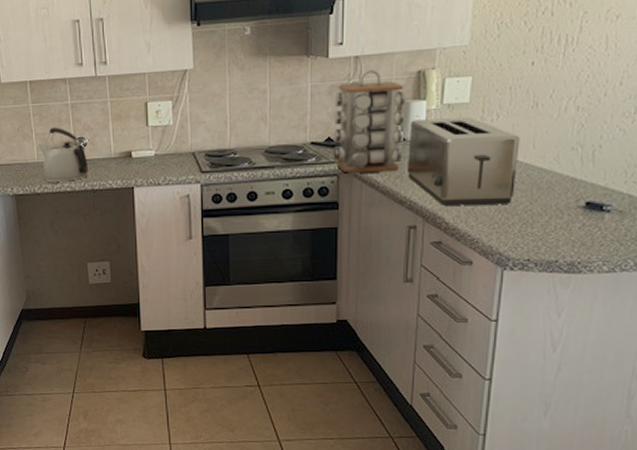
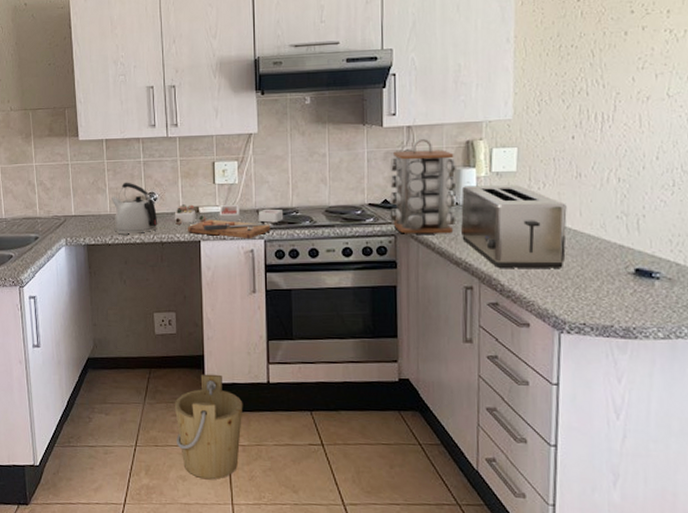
cutting board: none [105,148,221,184] -> present [174,204,284,240]
bucket: none [110,321,180,422] -> present [174,374,243,480]

